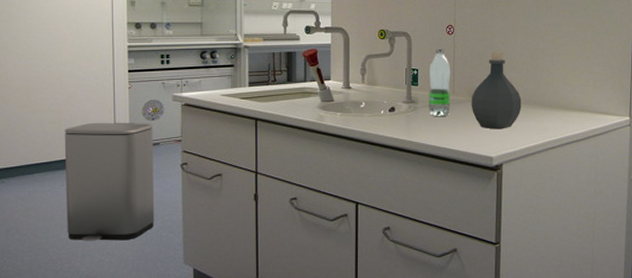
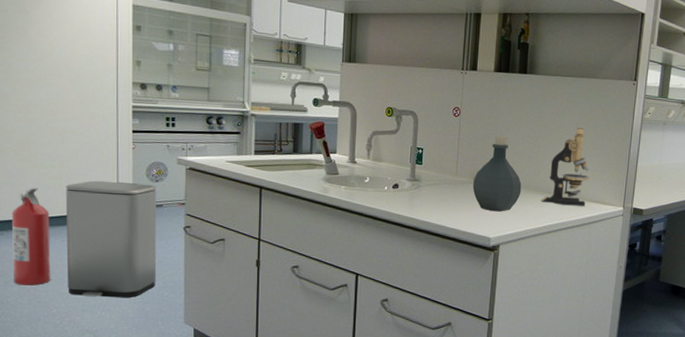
fire extinguisher: none [12,133,51,233] -> present [11,188,51,286]
bottle: present [429,48,451,116] -> none [431,129,455,196]
microscope: none [542,37,593,119] -> present [541,127,590,206]

